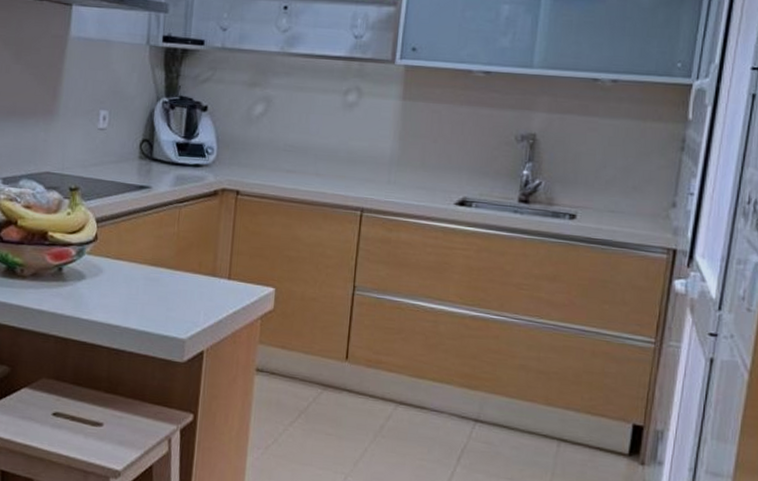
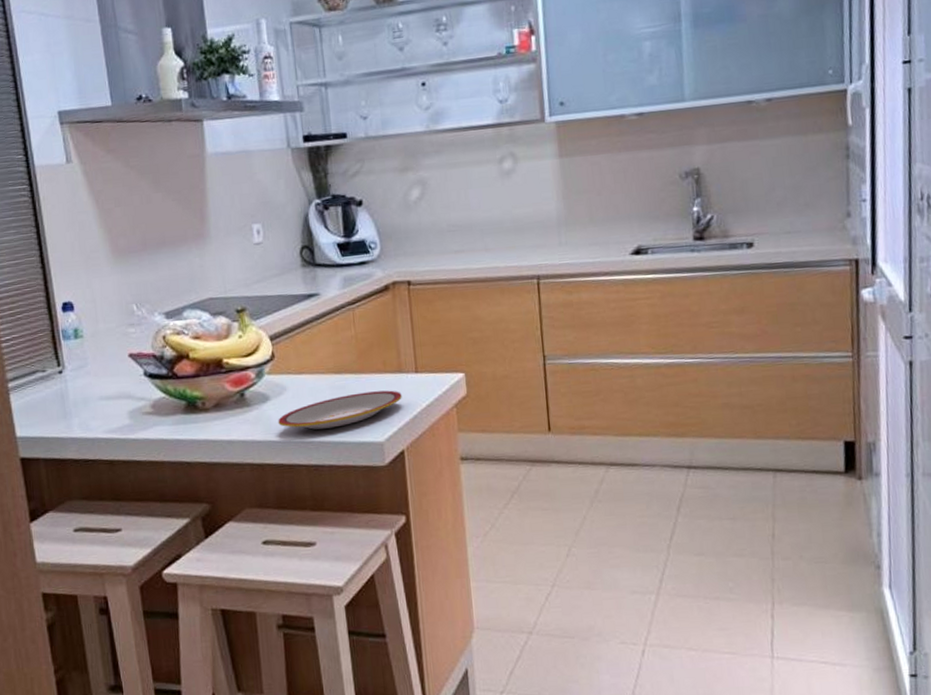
plate: none [89,288,211,317] -> present [278,390,402,430]

